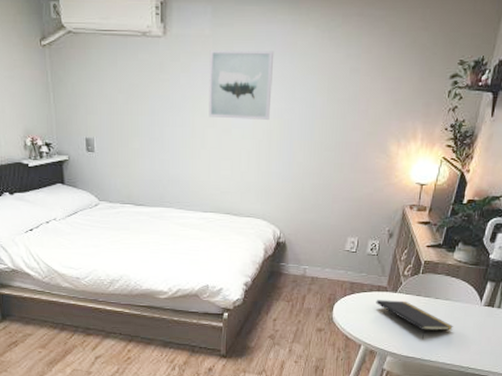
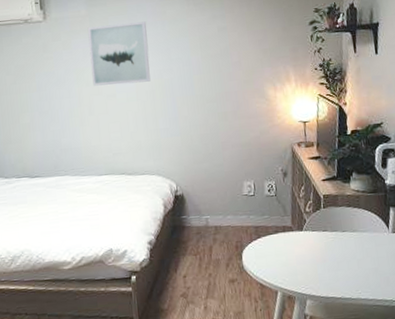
notepad: present [376,300,453,338] -> none [283,238,367,275]

